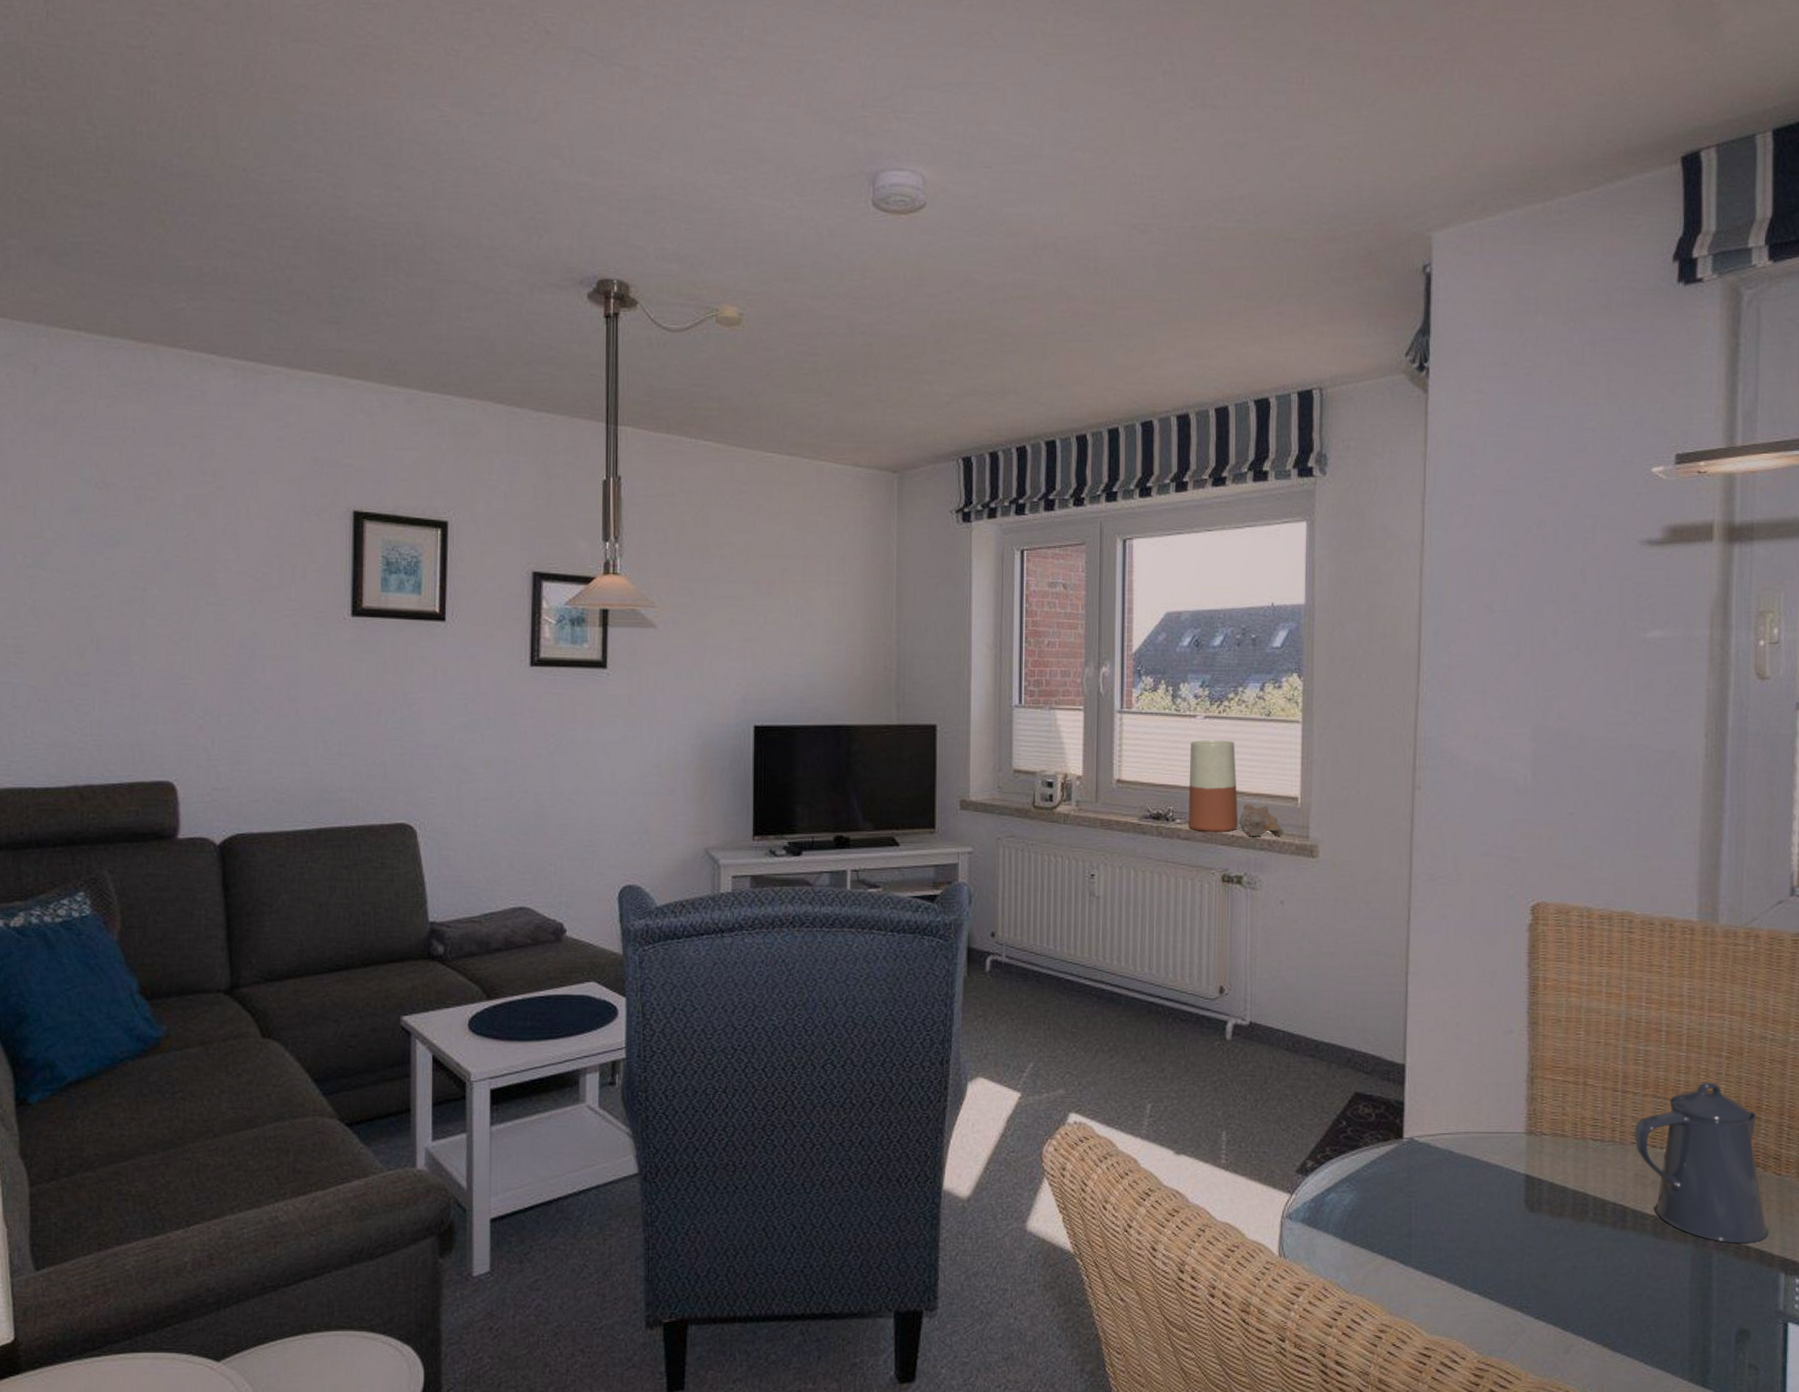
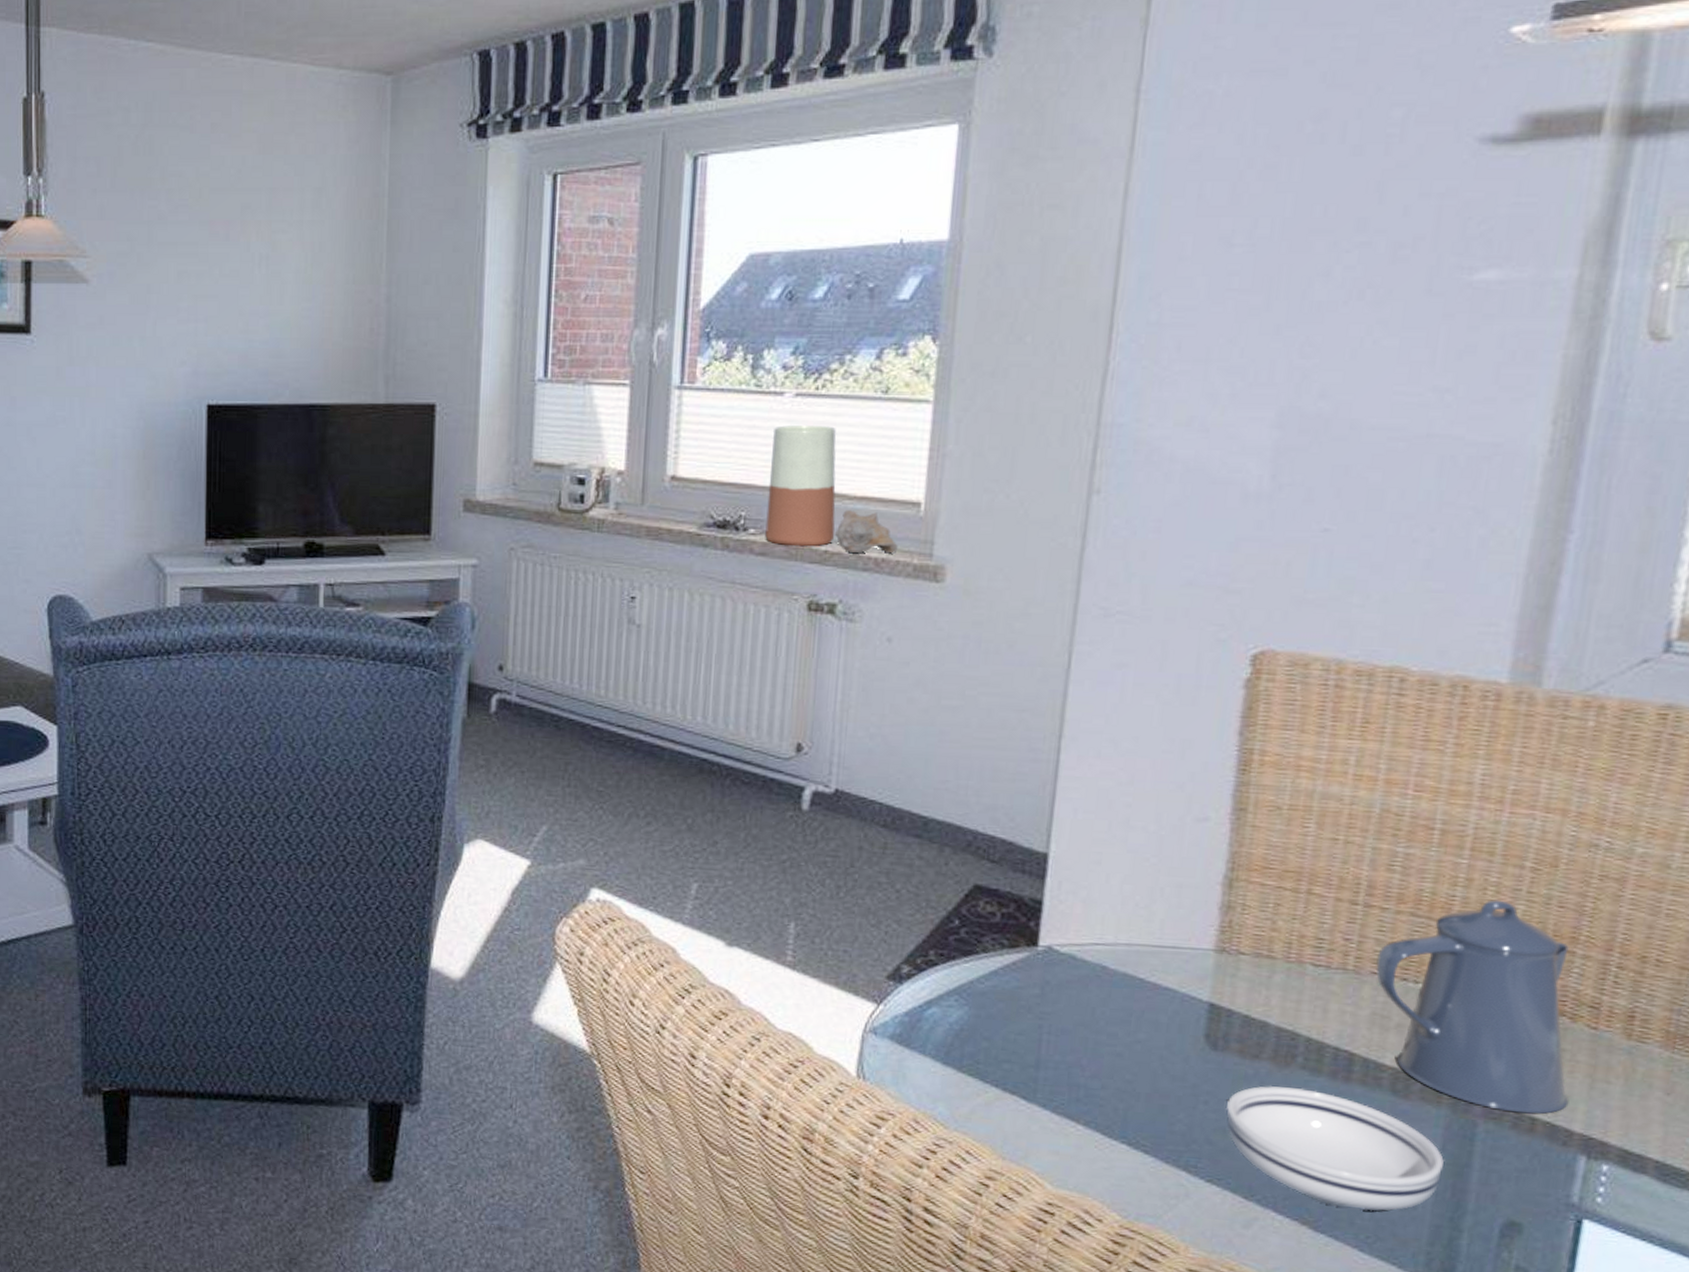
bowl: none [1544,1236,1694,1331] -> present [1226,1085,1445,1211]

